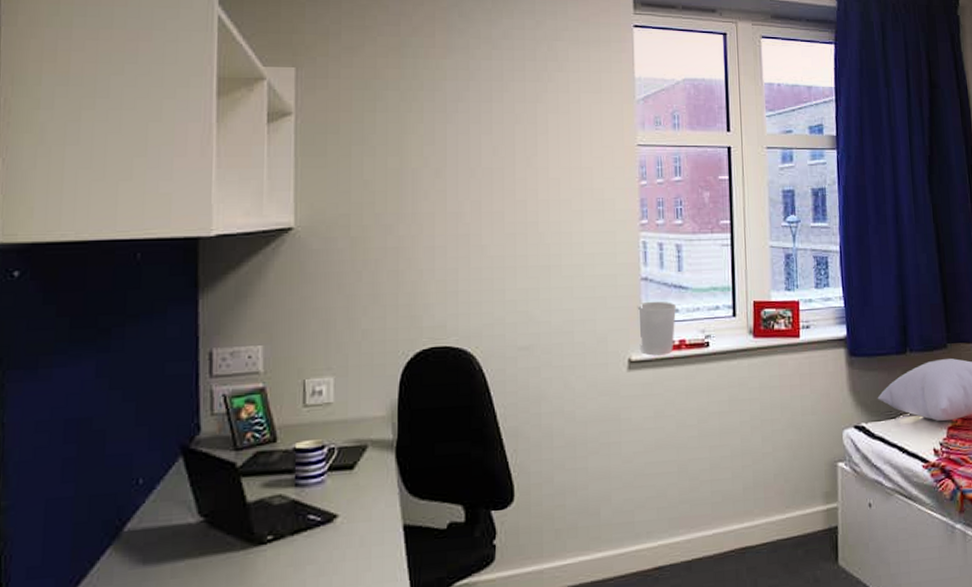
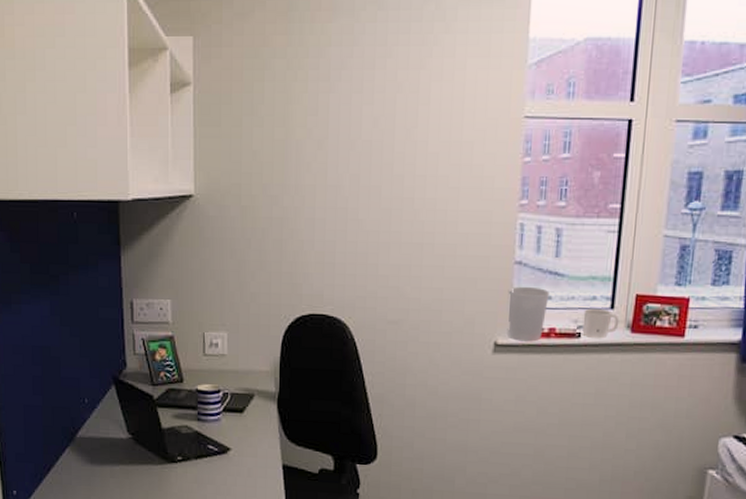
mug: none [709,317,742,347] -> present [582,308,619,339]

